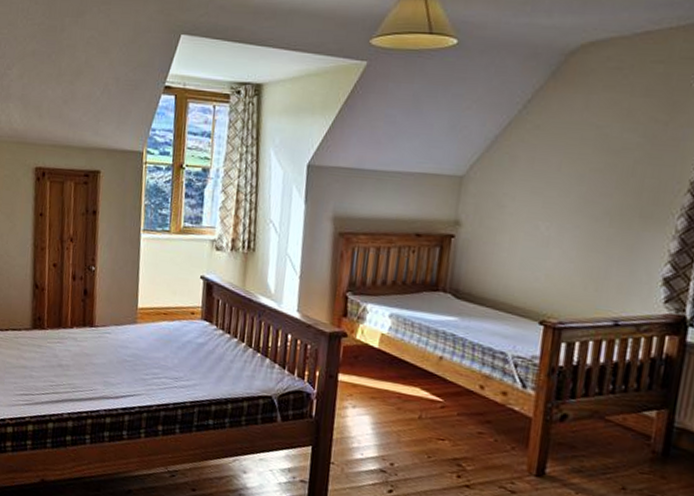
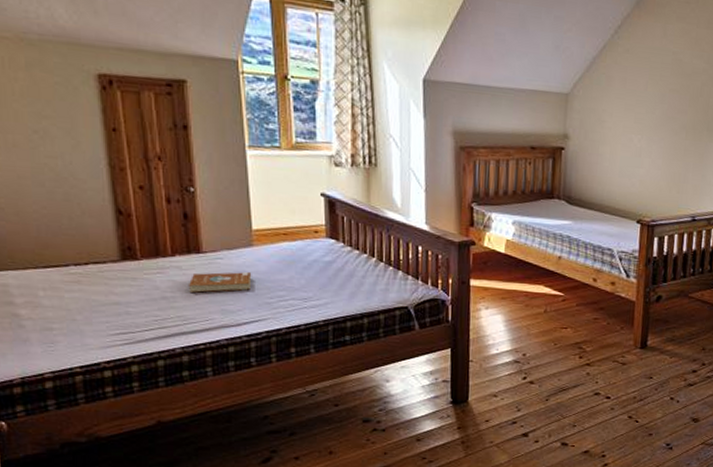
book: none [80,345,133,366] -> present [189,271,252,293]

